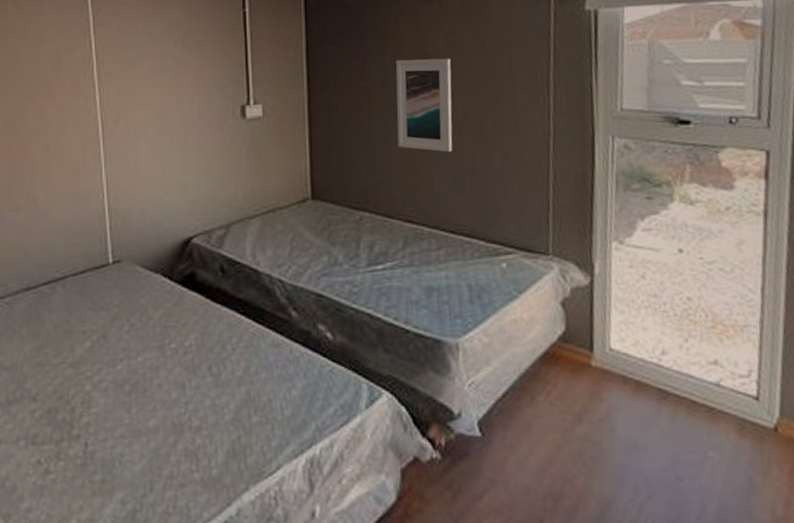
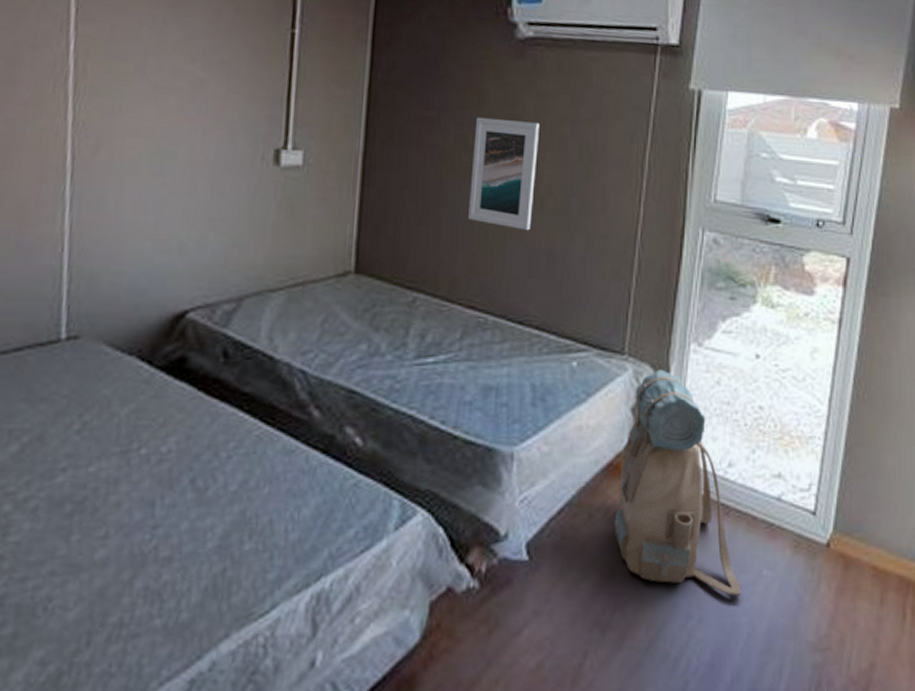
backpack: none [555,267,688,475] -> present [614,369,741,596]

